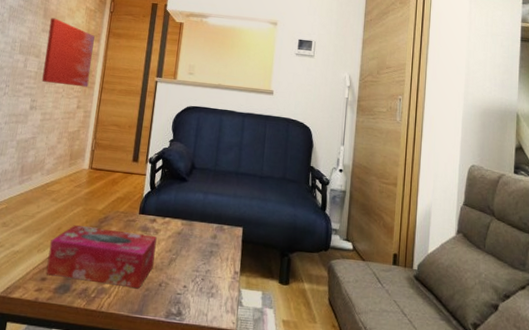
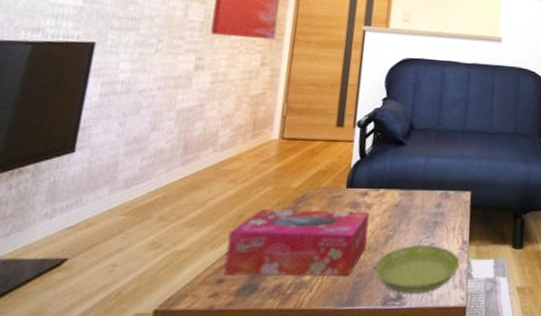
saucer: none [160,269,232,313] -> present [375,244,460,293]

